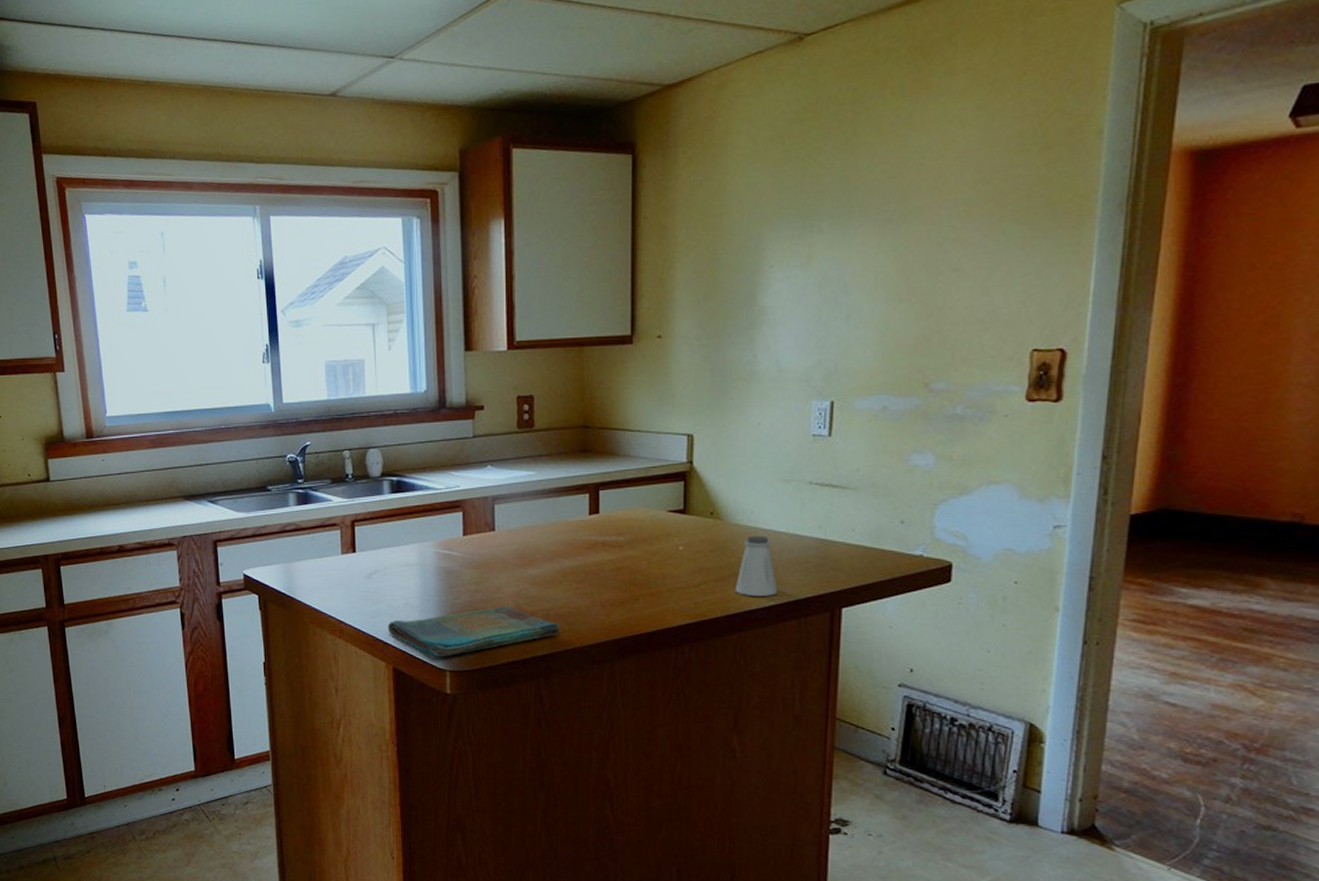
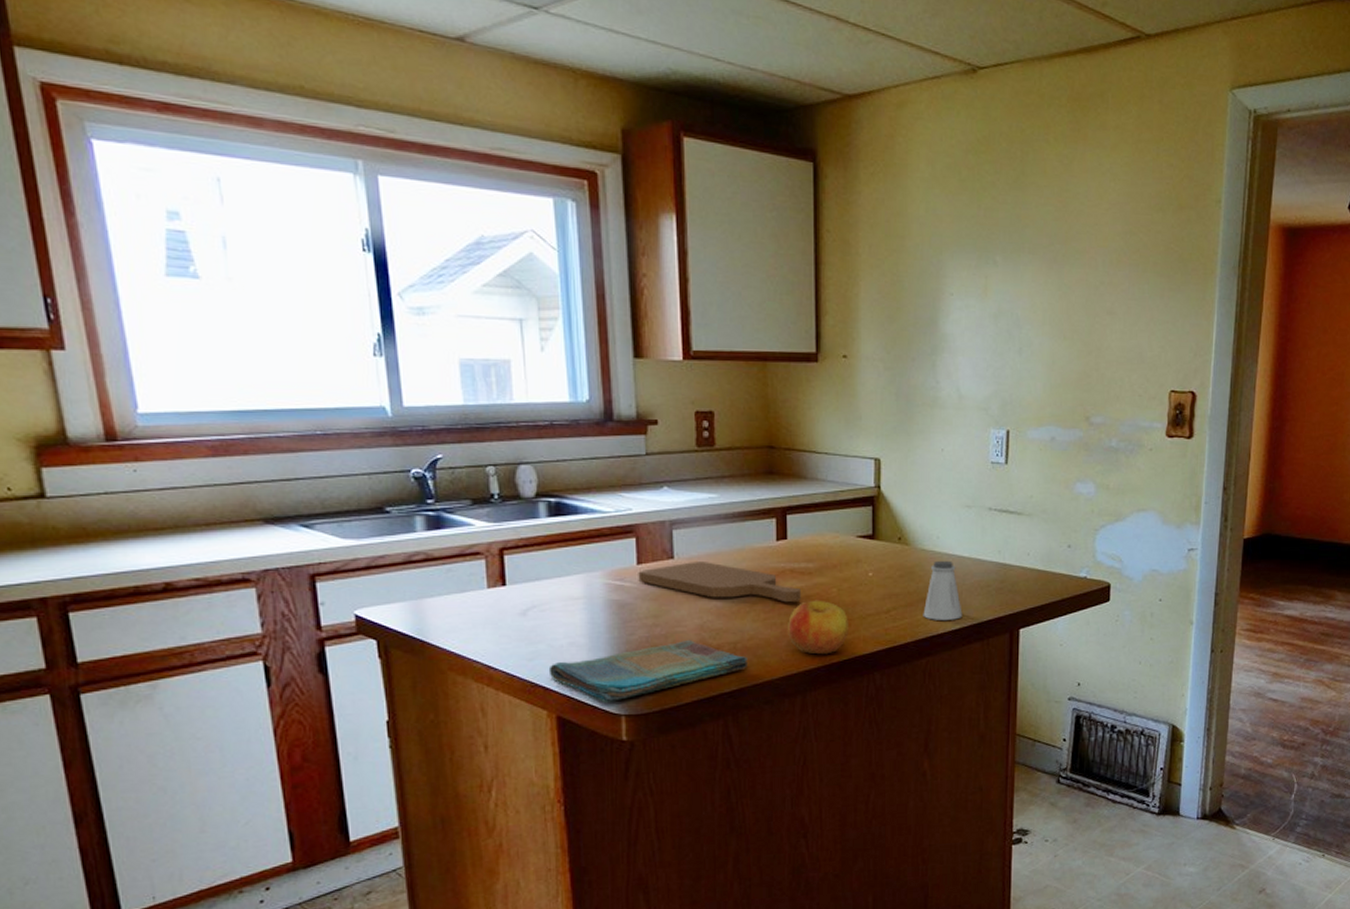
cutting board: none [464,534,611,574] -> present [638,562,801,603]
apple: none [598,572,659,625] -> present [788,600,850,655]

